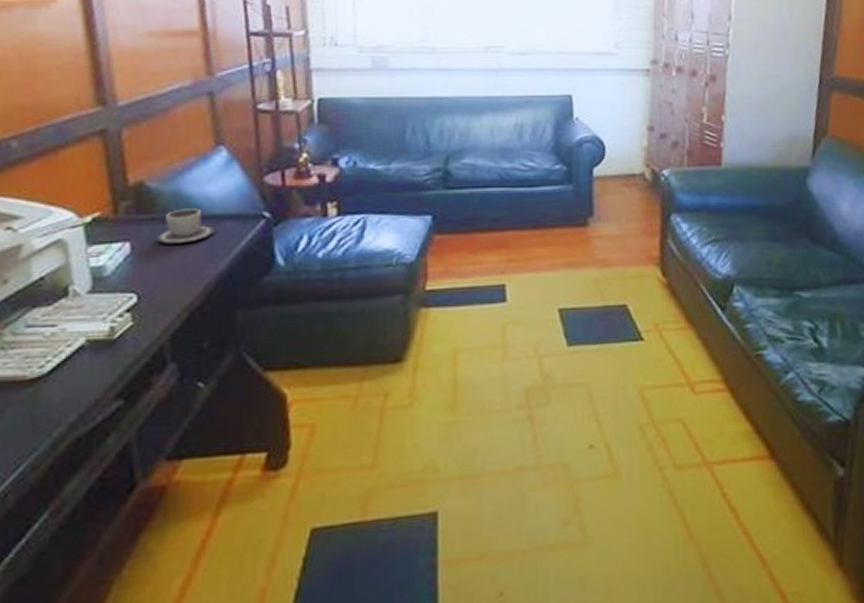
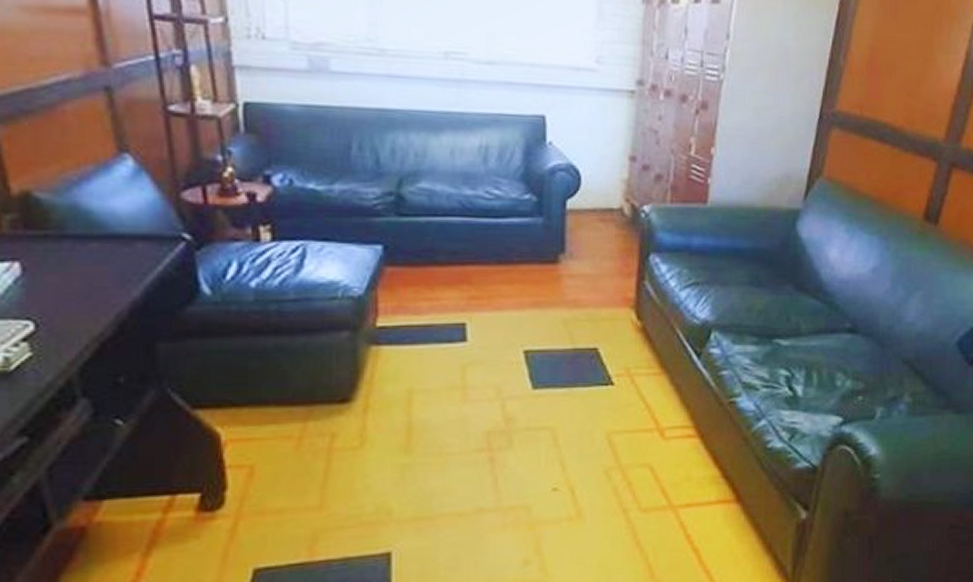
cup: present [155,208,214,245] -> none [51,225,123,267]

